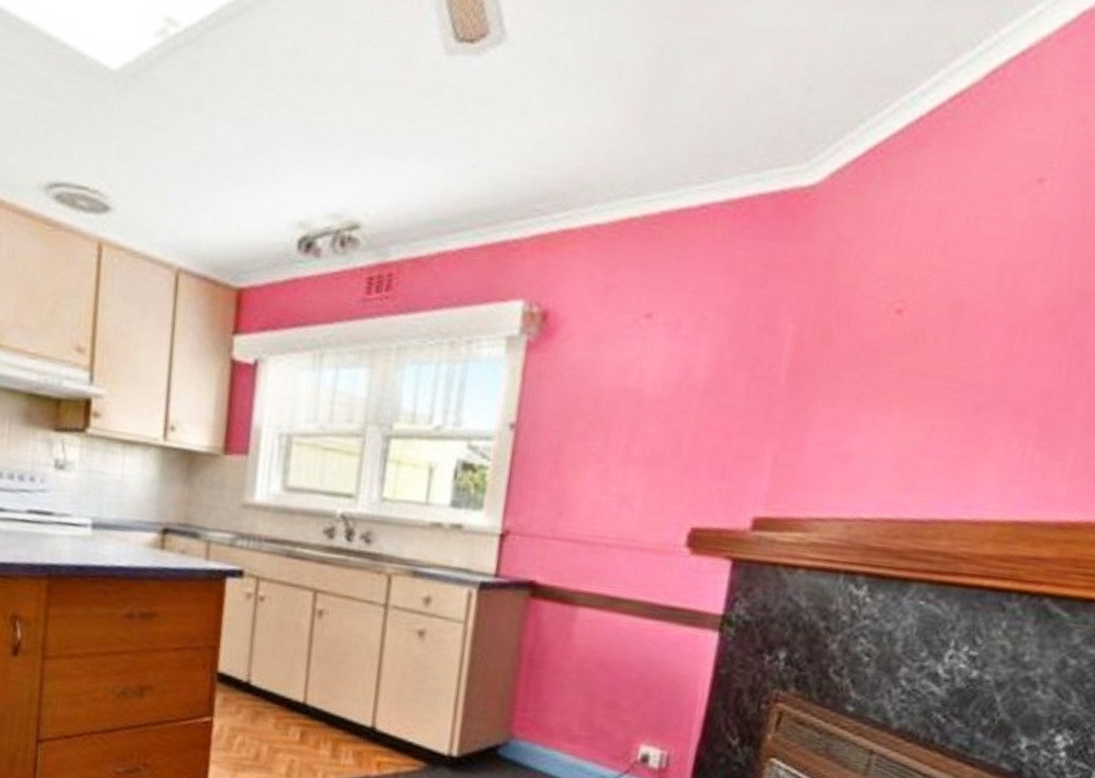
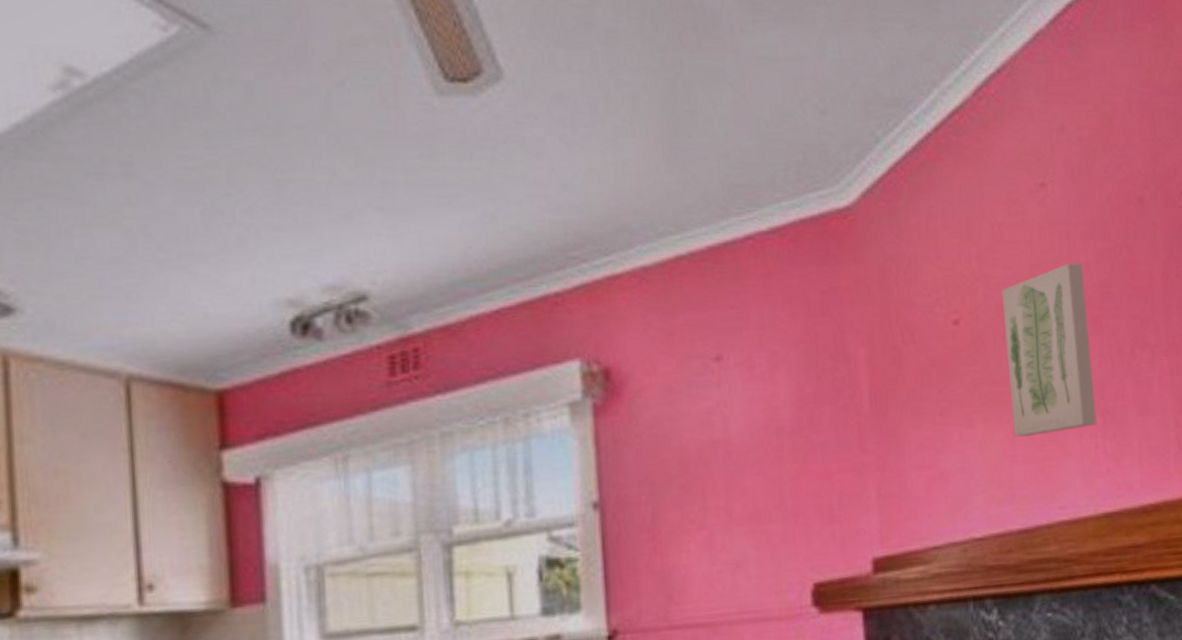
wall art: none [932,265,1063,435] -> present [1001,263,1097,437]

